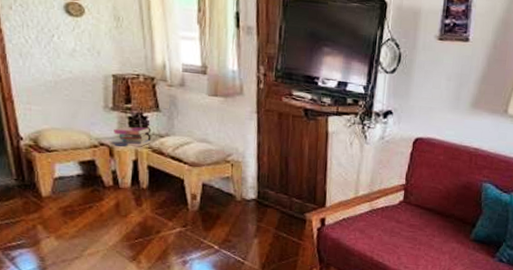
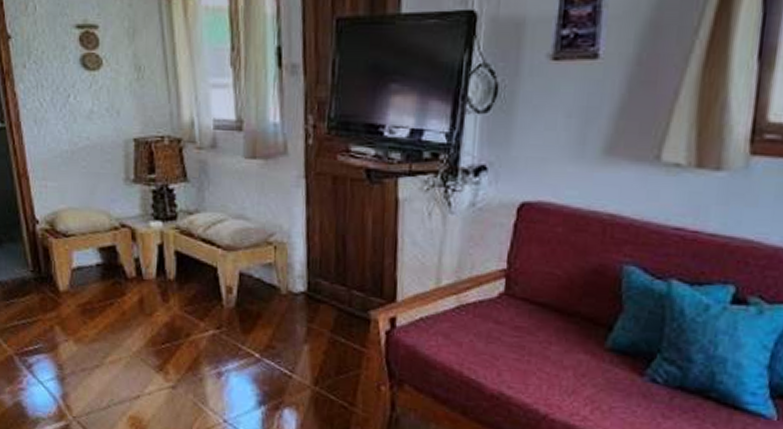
books: present [111,126,152,148] -> none [133,202,180,229]

